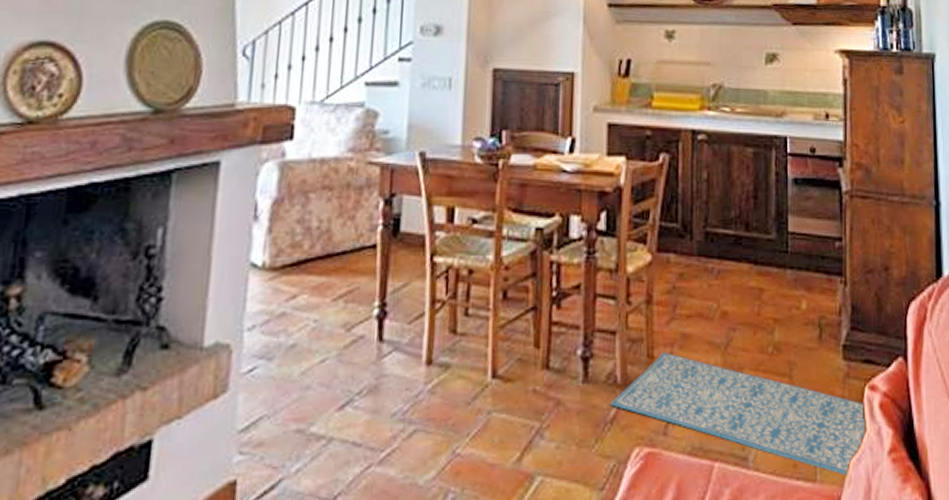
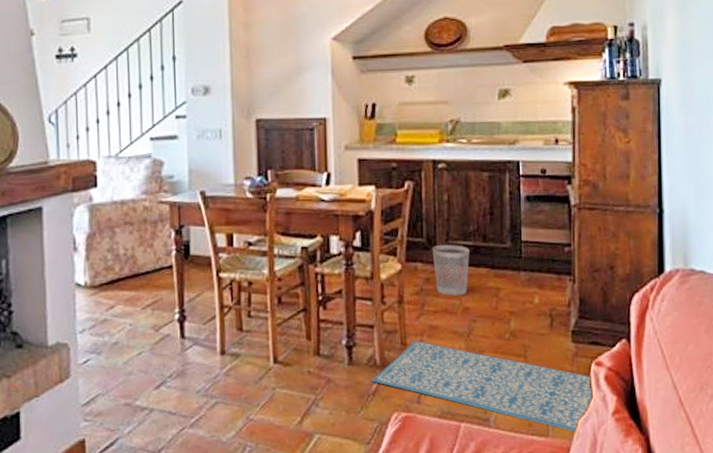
wastebasket: none [687,232,730,297] -> present [432,244,470,296]

